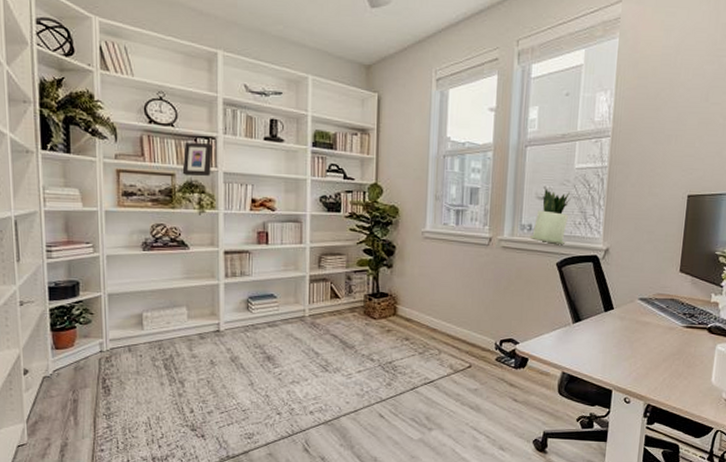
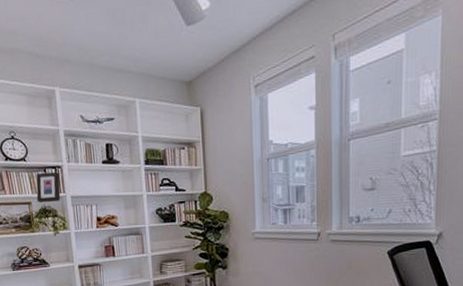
planter: present [529,189,571,245] -> none [358,179,399,234]

